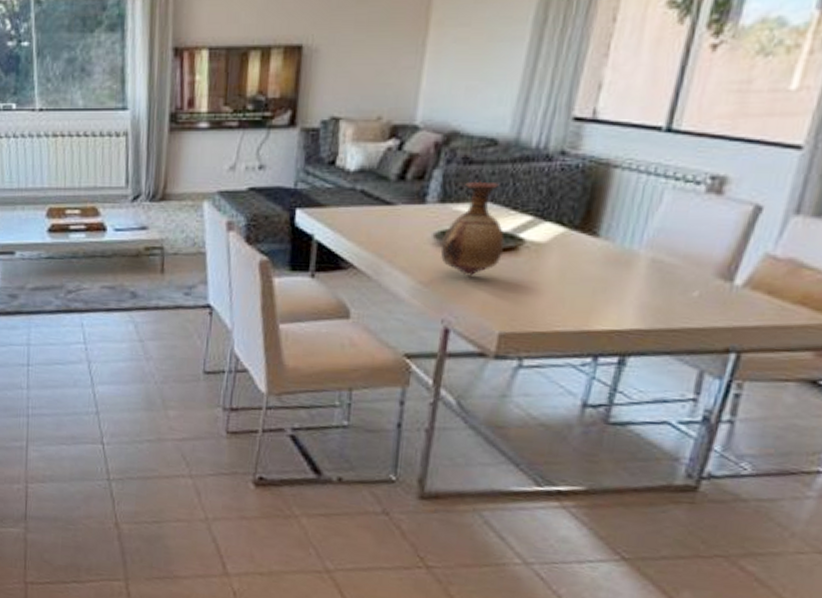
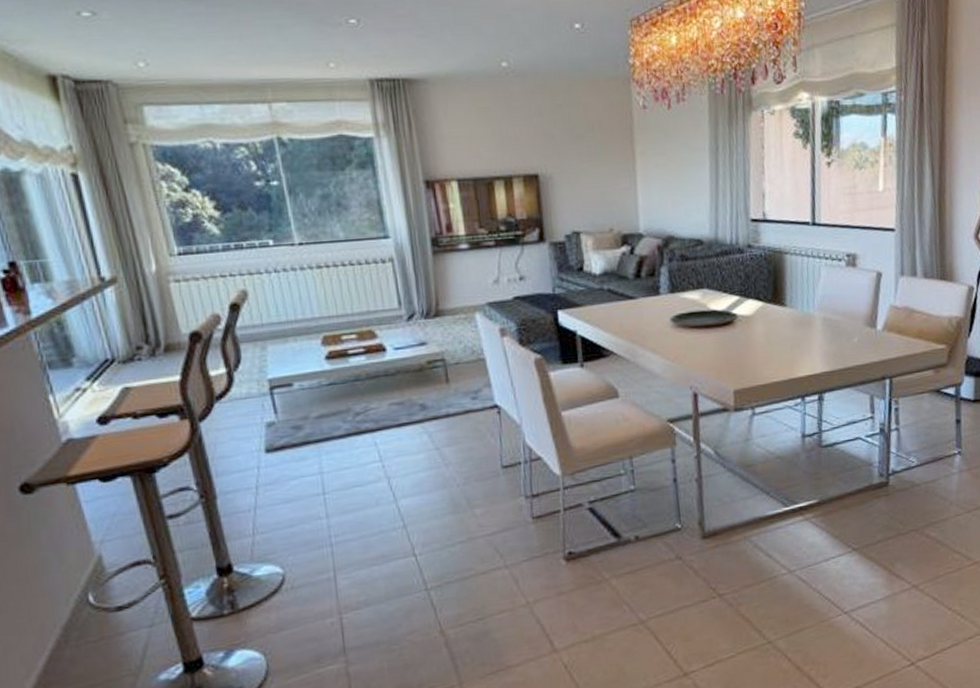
vase: present [440,181,504,276] -> none [678,273,725,349]

